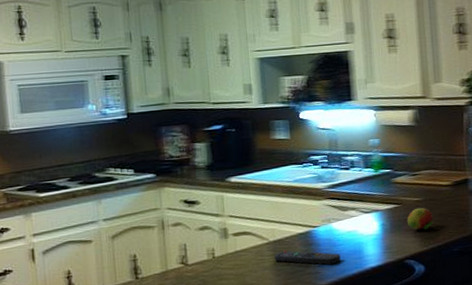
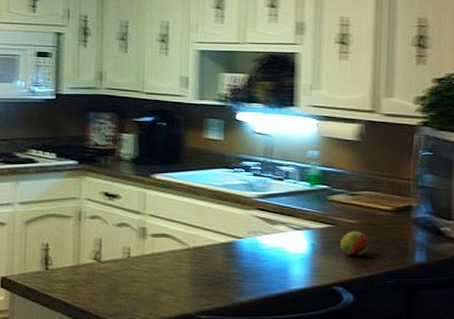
remote control: present [275,250,341,265] -> none [193,260,264,281]

